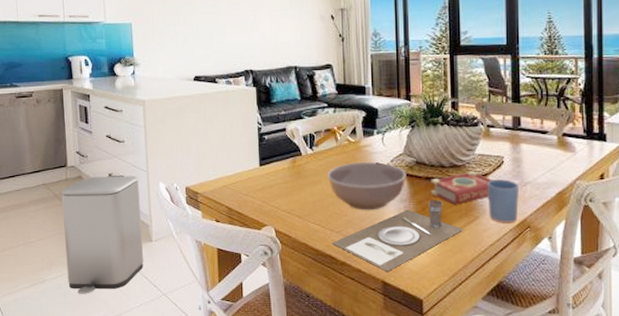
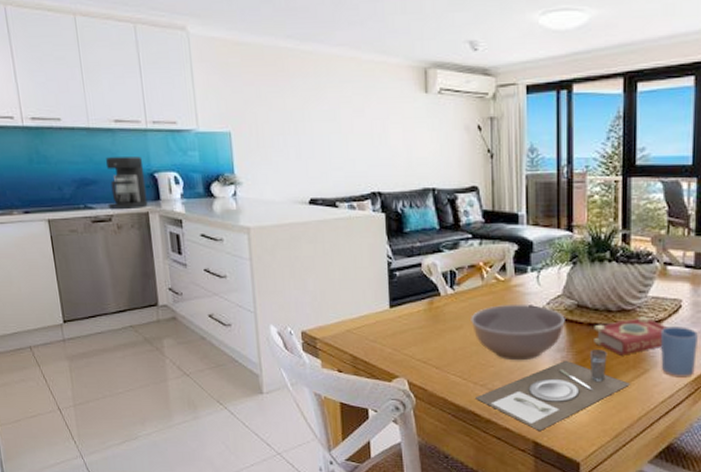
coffee maker: none [30,44,62,87] -> present [106,156,148,209]
pedal bin: present [62,175,144,294] -> none [153,316,254,453]

